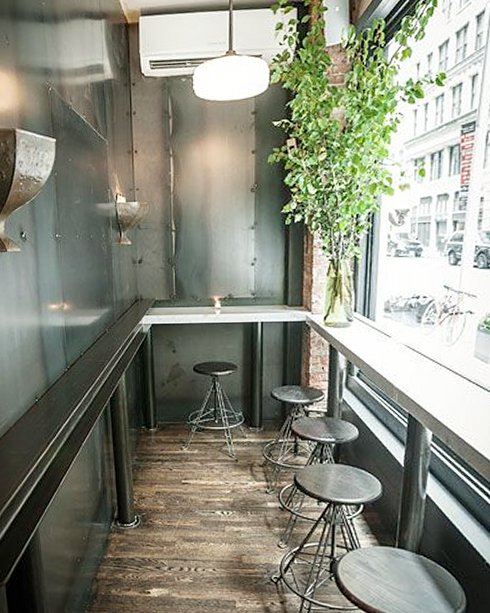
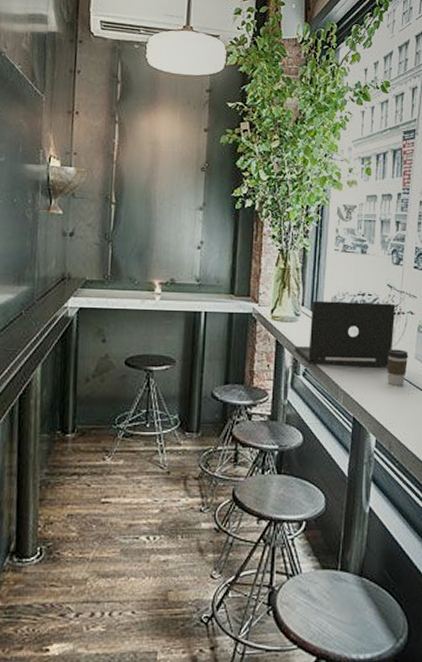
laptop: none [349,304,453,366] -> present [295,300,396,367]
coffee cup: none [444,348,468,384] -> present [387,349,409,386]

